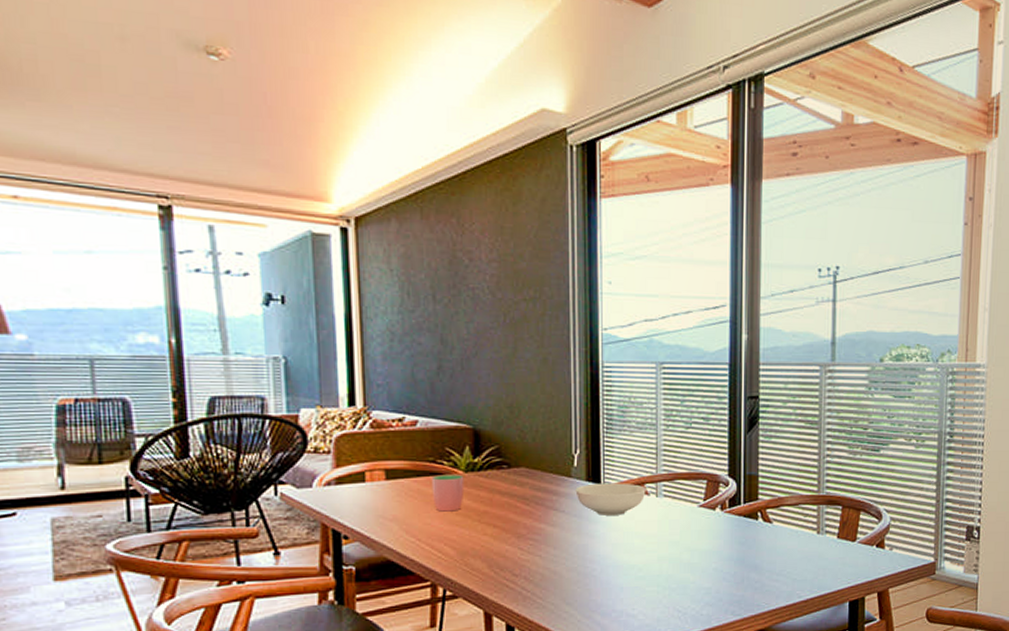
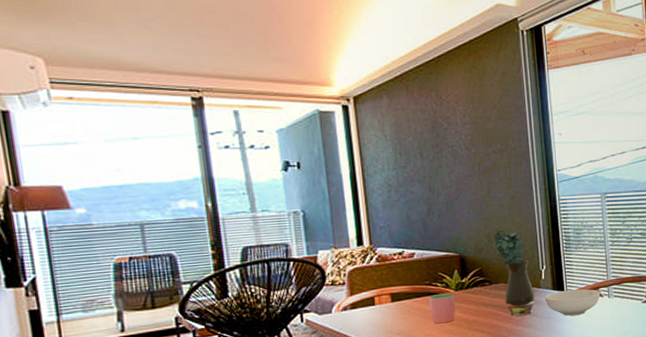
vase: none [516,398,563,510] -> present [493,229,535,316]

